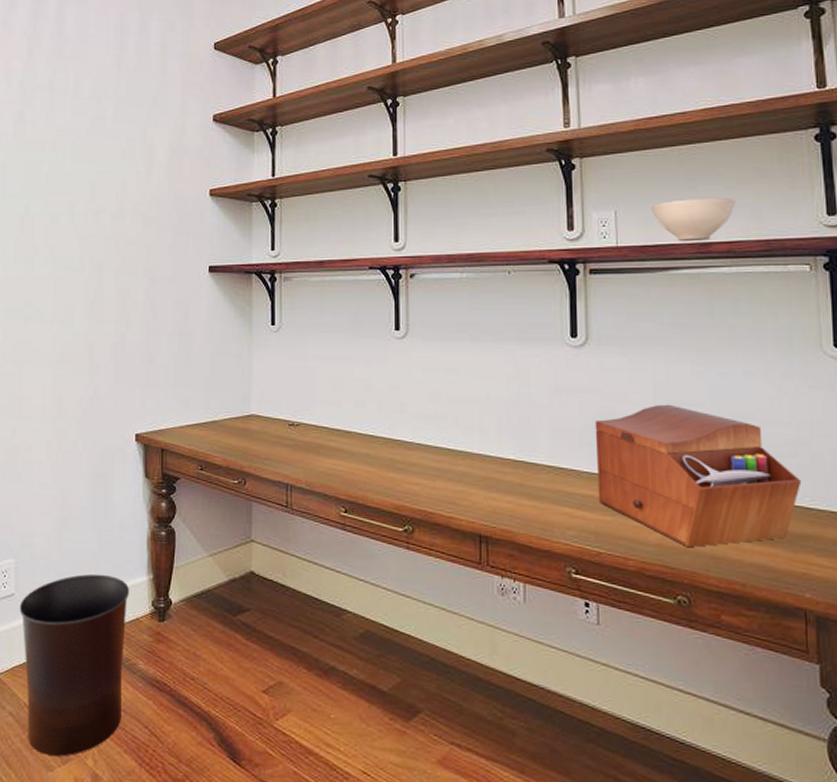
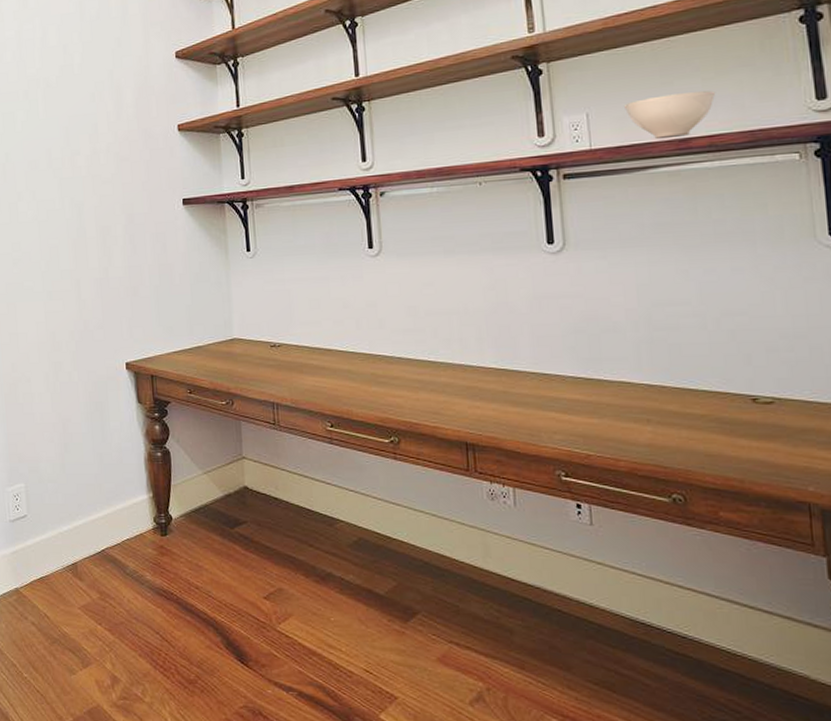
waste bin: present [19,573,130,756] -> none [32,494,134,661]
sewing box: present [595,404,802,548] -> none [577,304,800,447]

